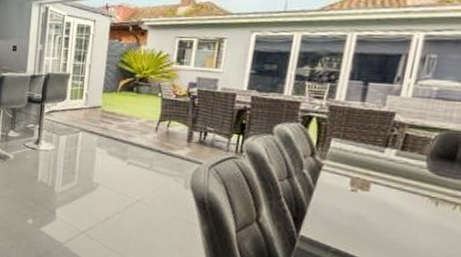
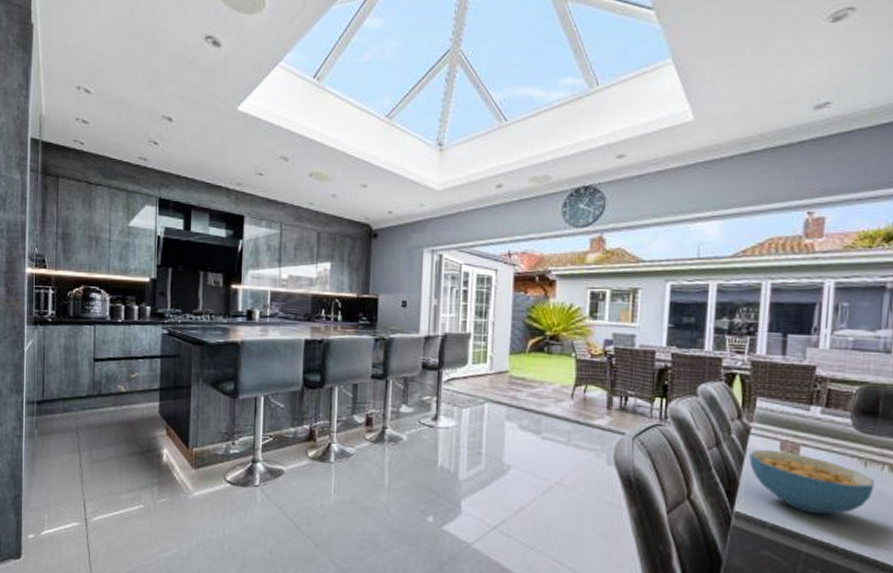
cereal bowl: none [318,184,444,245] -> present [749,449,875,515]

